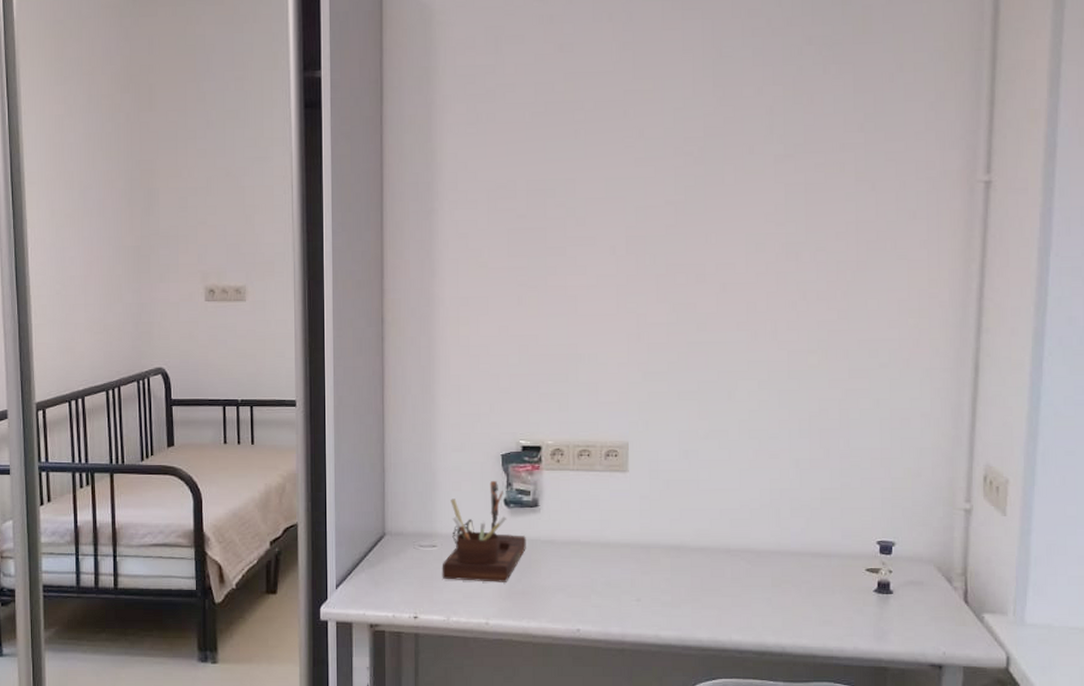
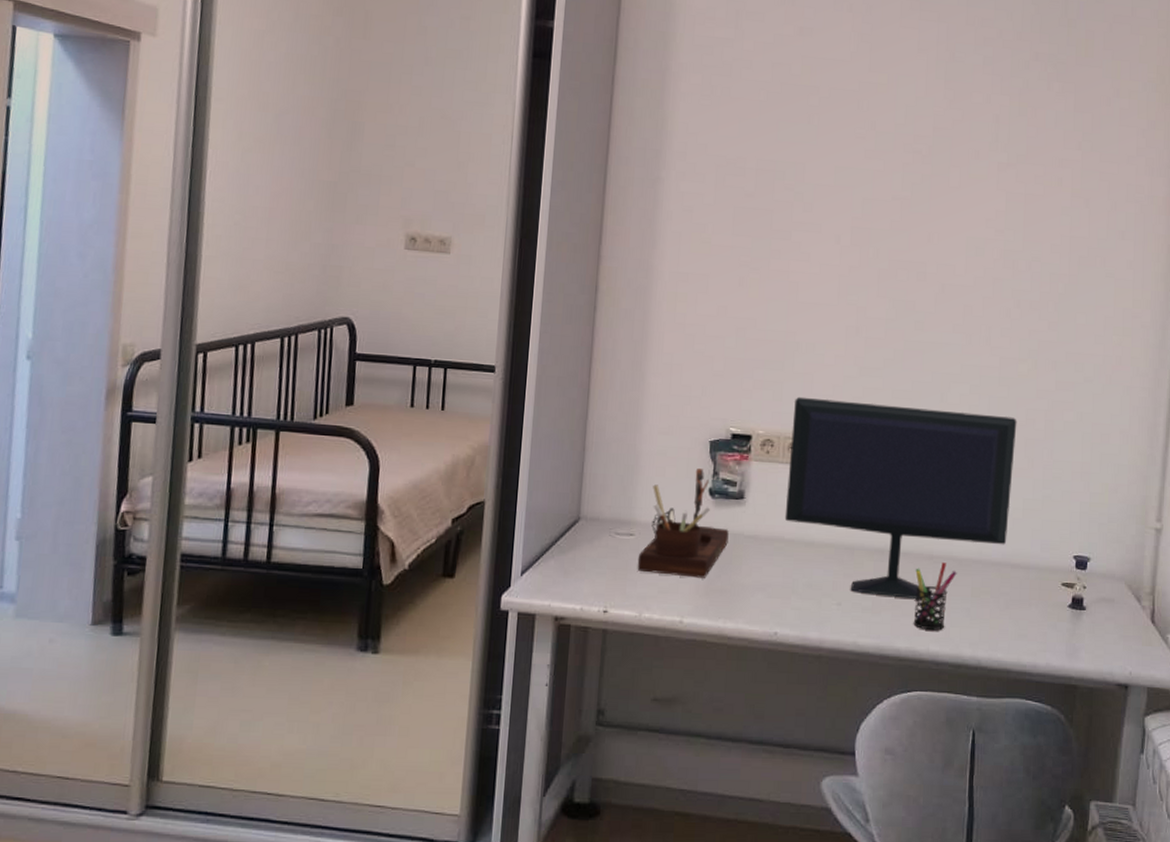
computer monitor: none [579,406,810,591] -> present [784,396,1017,599]
pen holder: none [713,555,756,621] -> present [913,562,957,631]

